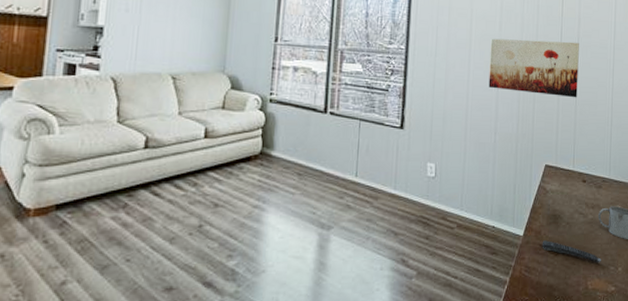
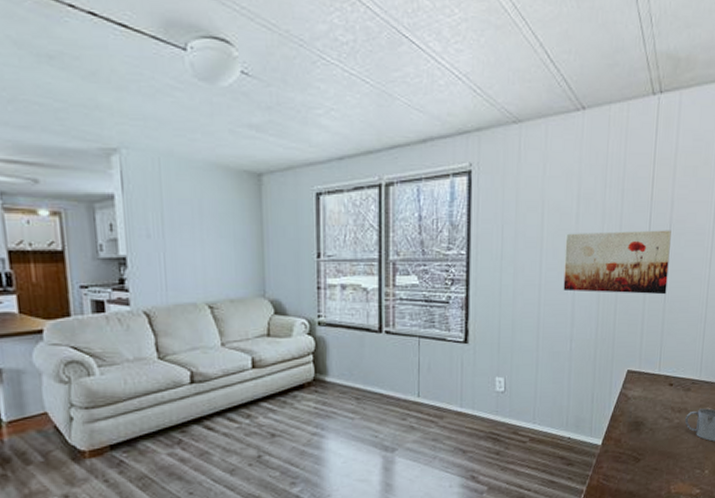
remote control: present [542,240,601,263] -> none [622,448,686,468]

